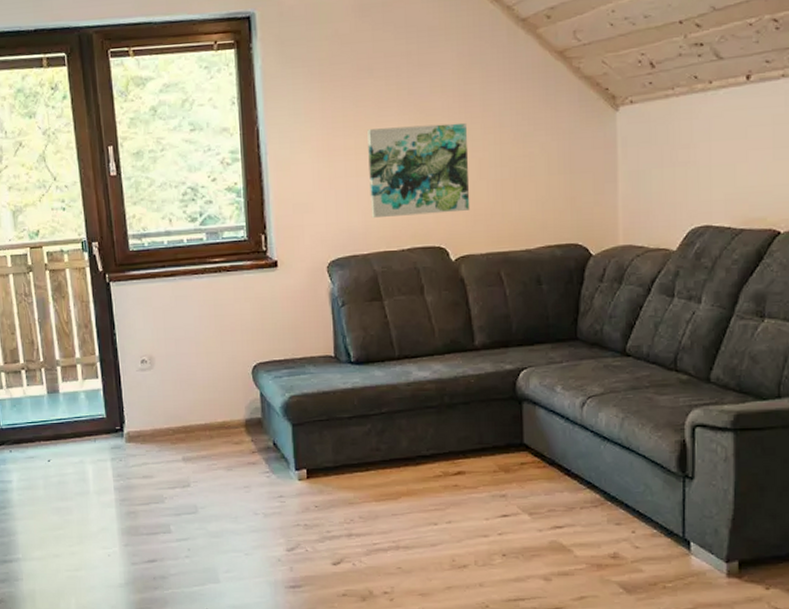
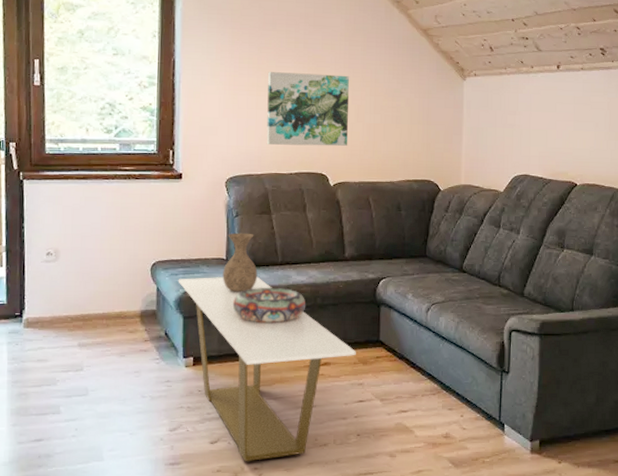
coffee table: none [282,374,496,587] -> present [178,276,356,463]
vase: none [332,324,372,394] -> present [223,232,258,292]
decorative bowl: none [345,386,432,428] -> present [232,287,306,323]

